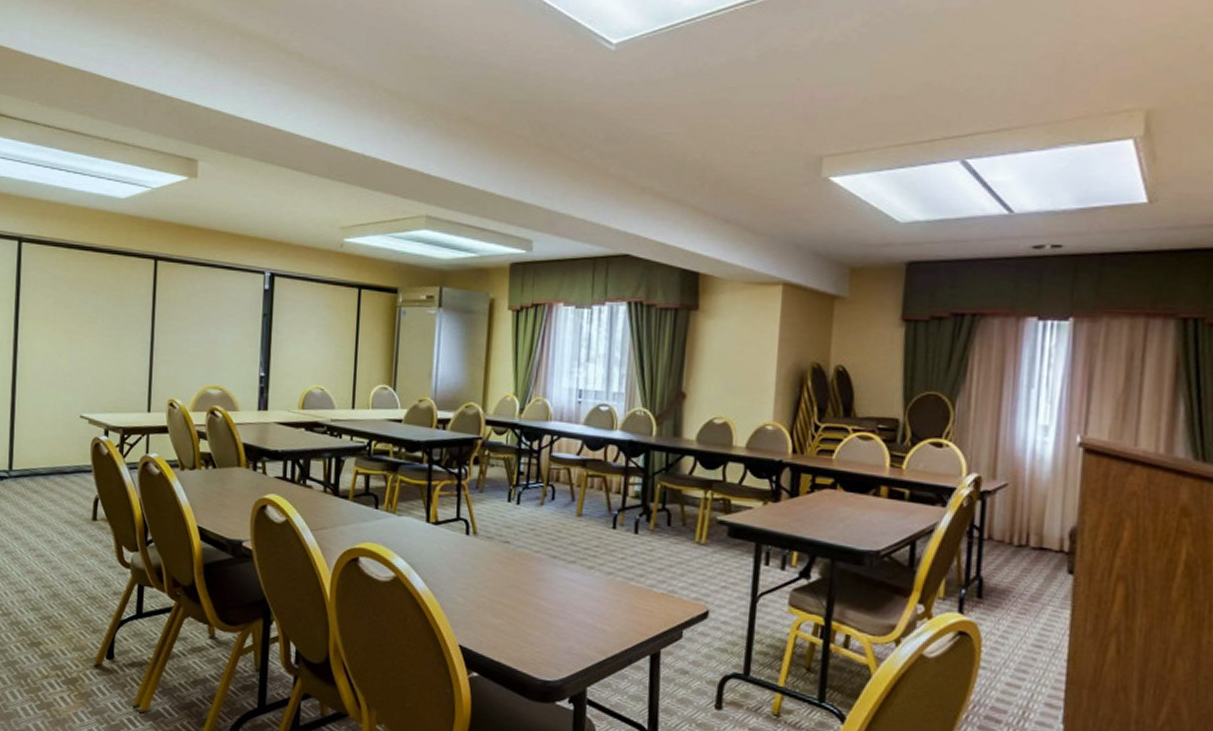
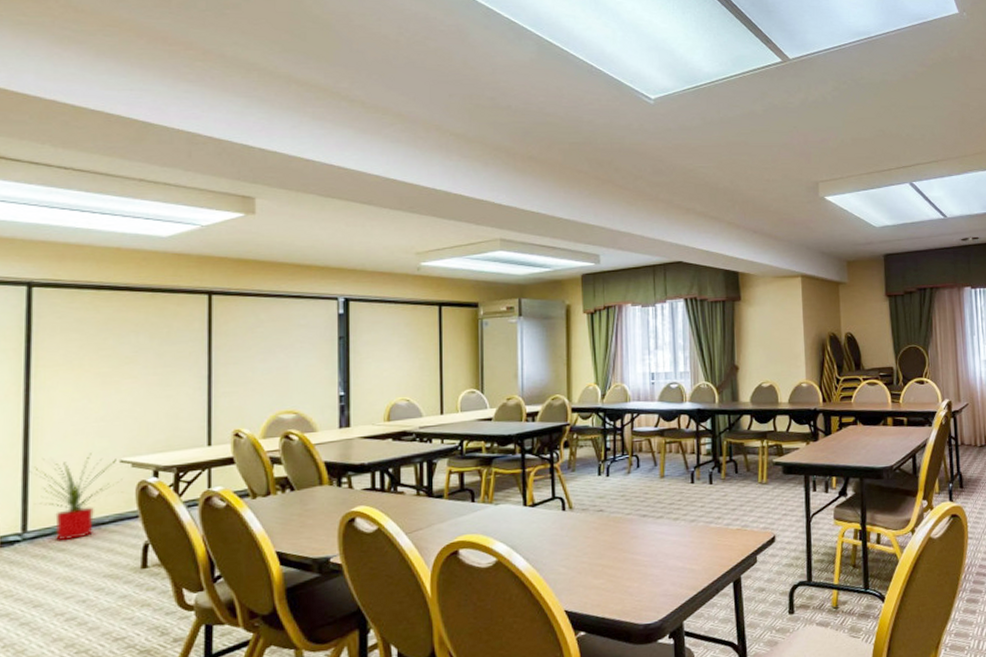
house plant: none [15,405,81,484] -> present [29,453,123,541]

